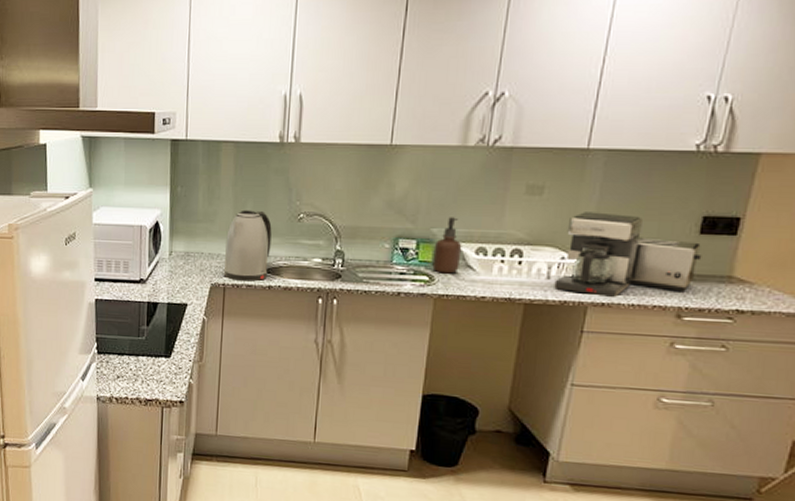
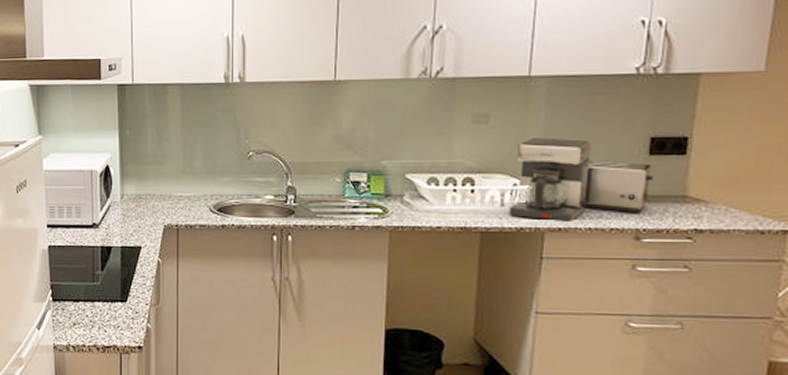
kettle: present [223,210,272,283] -> none [176,150,222,223]
soap dispenser: present [432,217,462,274] -> none [385,149,413,205]

